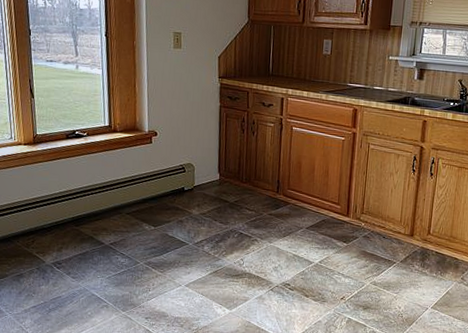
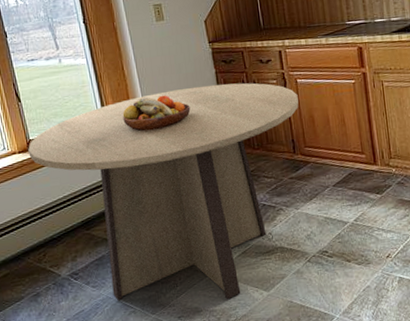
dining table: none [33,114,291,311] -> present [28,82,299,301]
fruit bowl: none [127,116,191,148] -> present [122,95,191,131]

